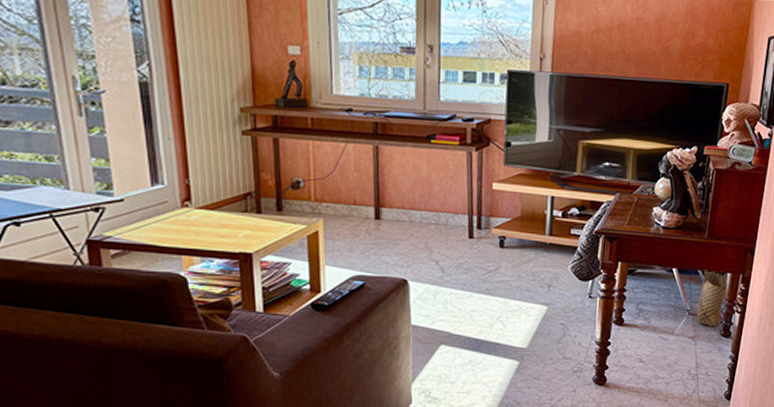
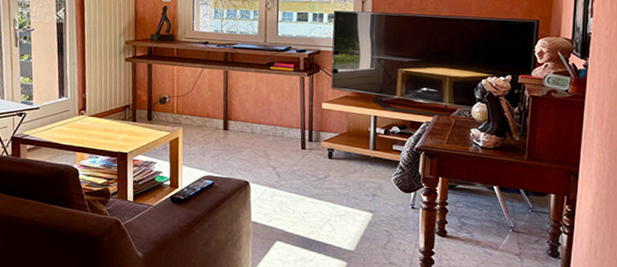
woven basket: present [696,269,728,327] -> none [521,189,552,246]

